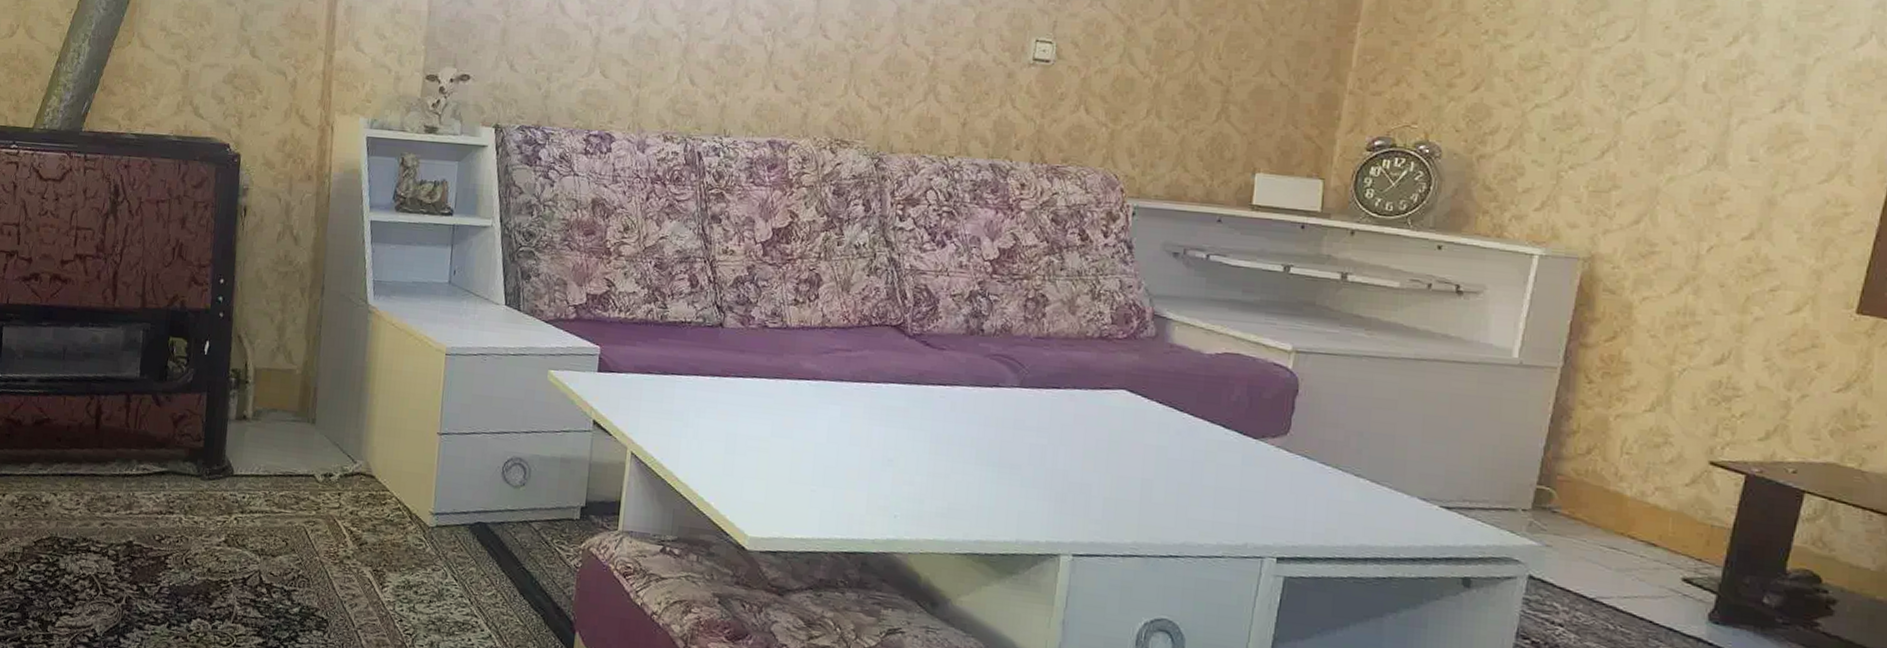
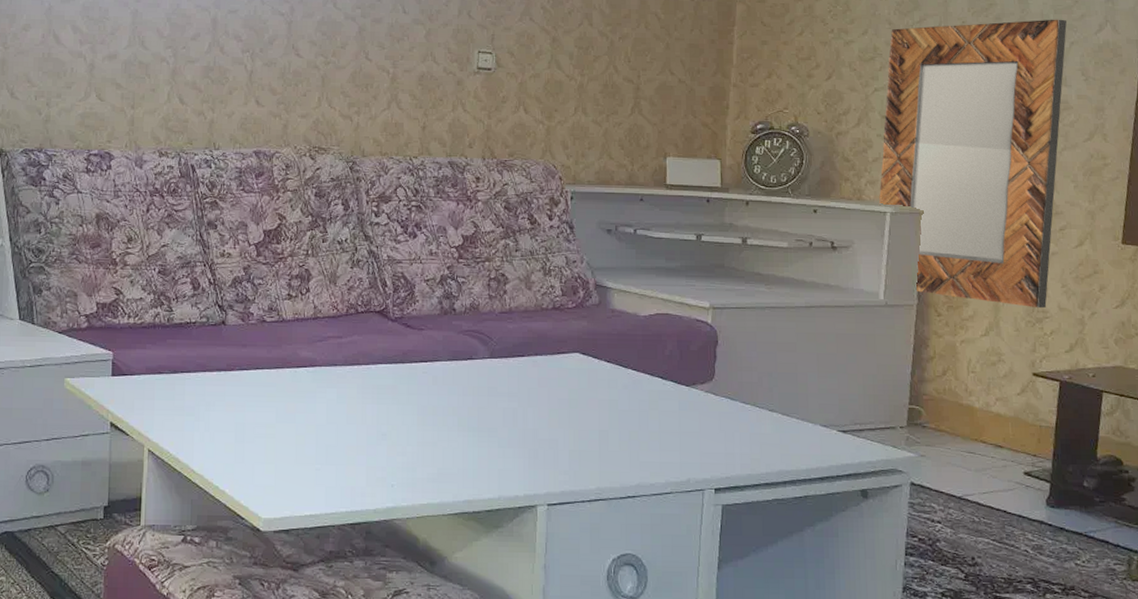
home mirror: none [1524,27,1813,385] -> present [878,19,1067,309]

